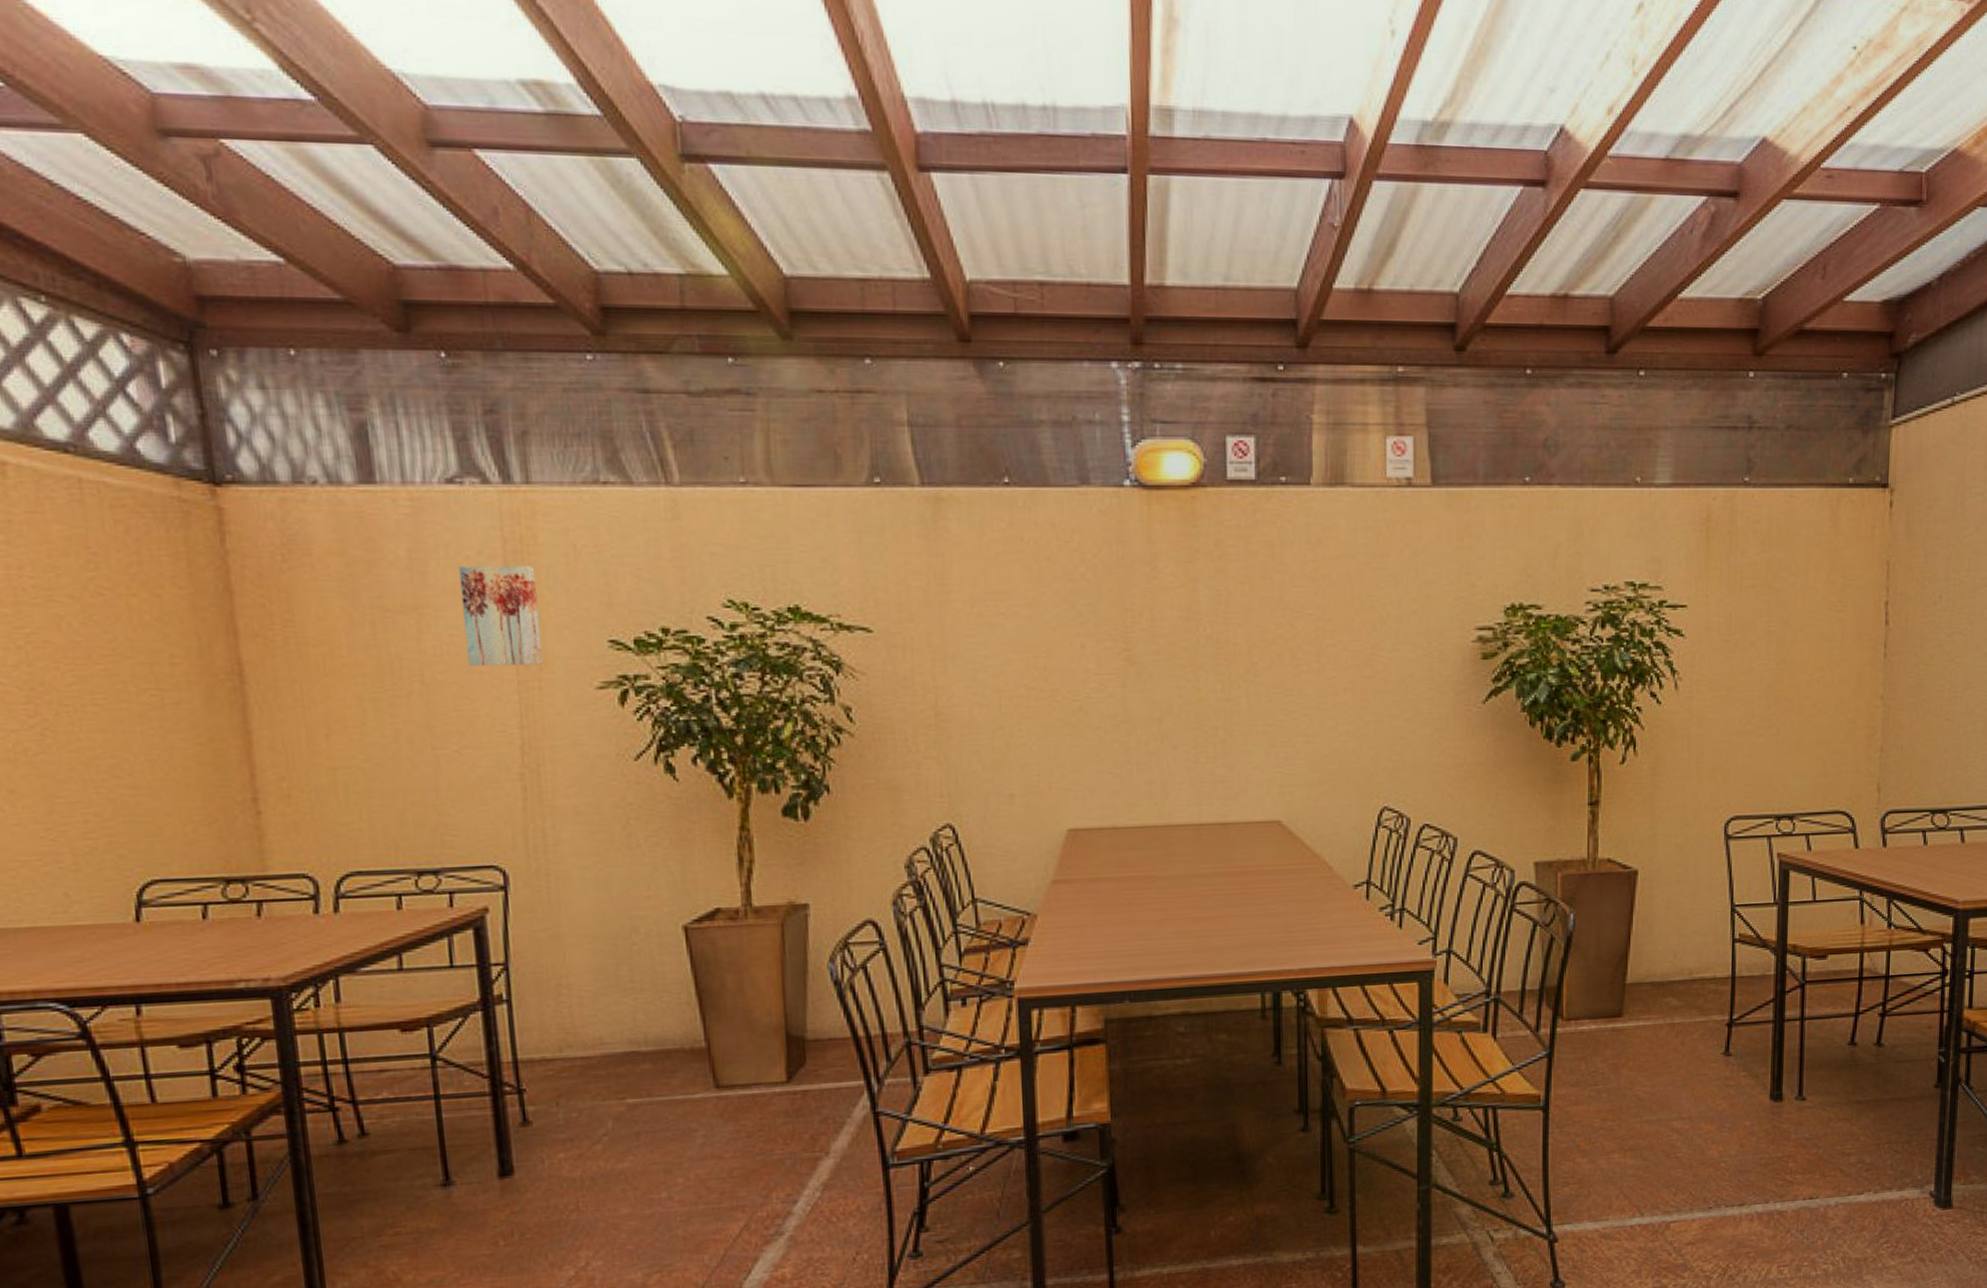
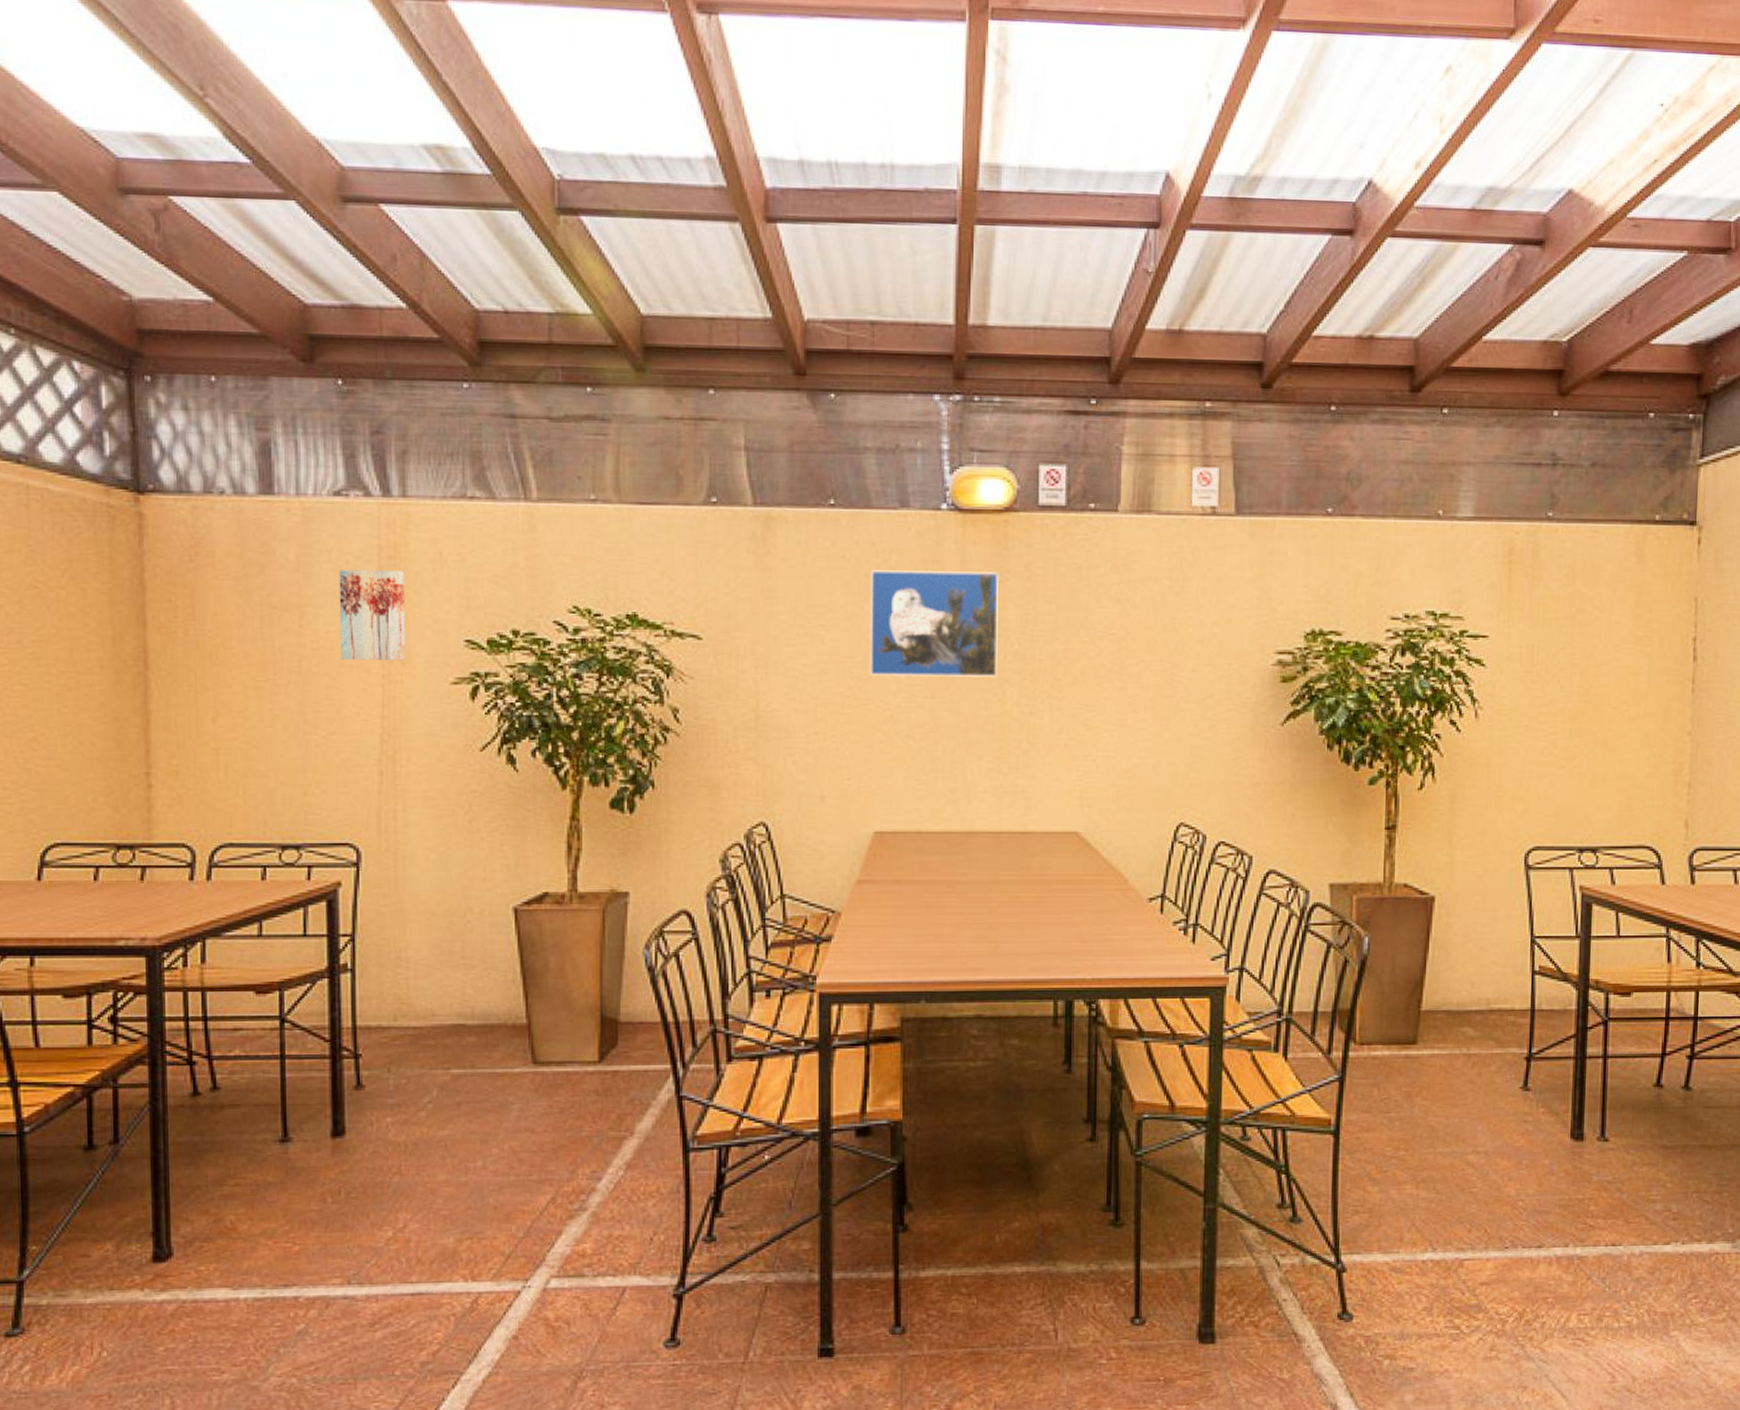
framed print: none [1052,552,1190,666] -> present [869,570,998,677]

